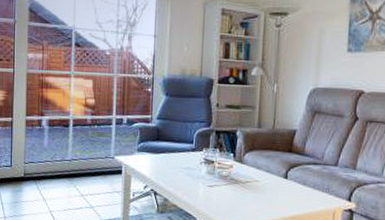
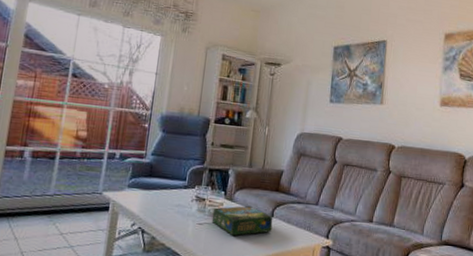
board game: none [222,167,287,199] -> present [211,205,273,236]

